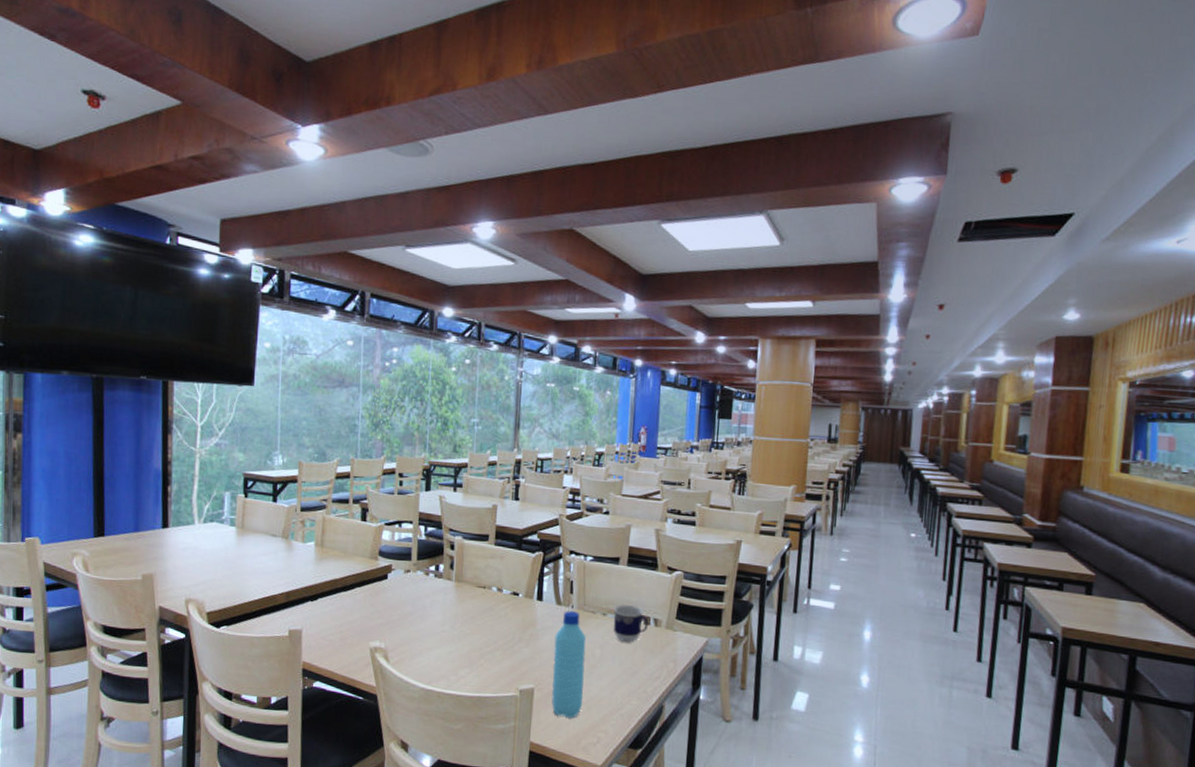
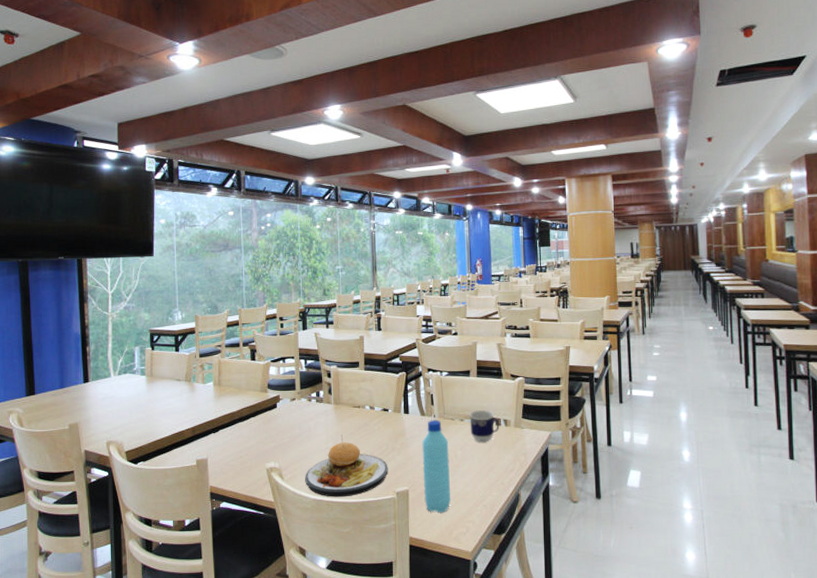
plate: none [414,617,513,690] -> present [305,435,388,497]

